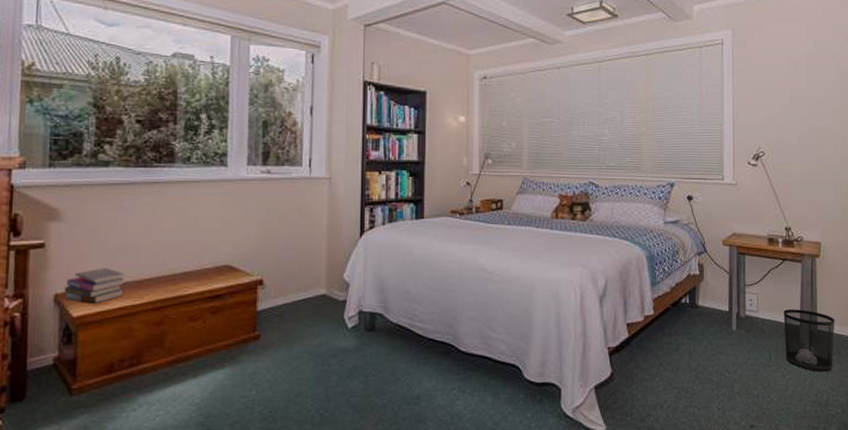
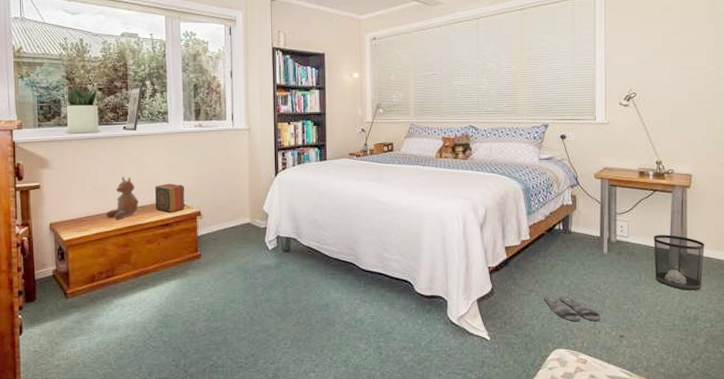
books: present [64,268,126,305] -> none [56,203,99,231]
planter: none [86,113,138,177] -> present [65,84,102,134]
teddy bear: none [135,234,181,290] -> present [106,177,139,220]
picture frame: none [165,118,198,177] -> present [122,85,145,132]
decorative box: none [203,244,244,282] -> present [155,183,185,214]
slippers: none [669,381,729,411] -> present [544,296,600,322]

